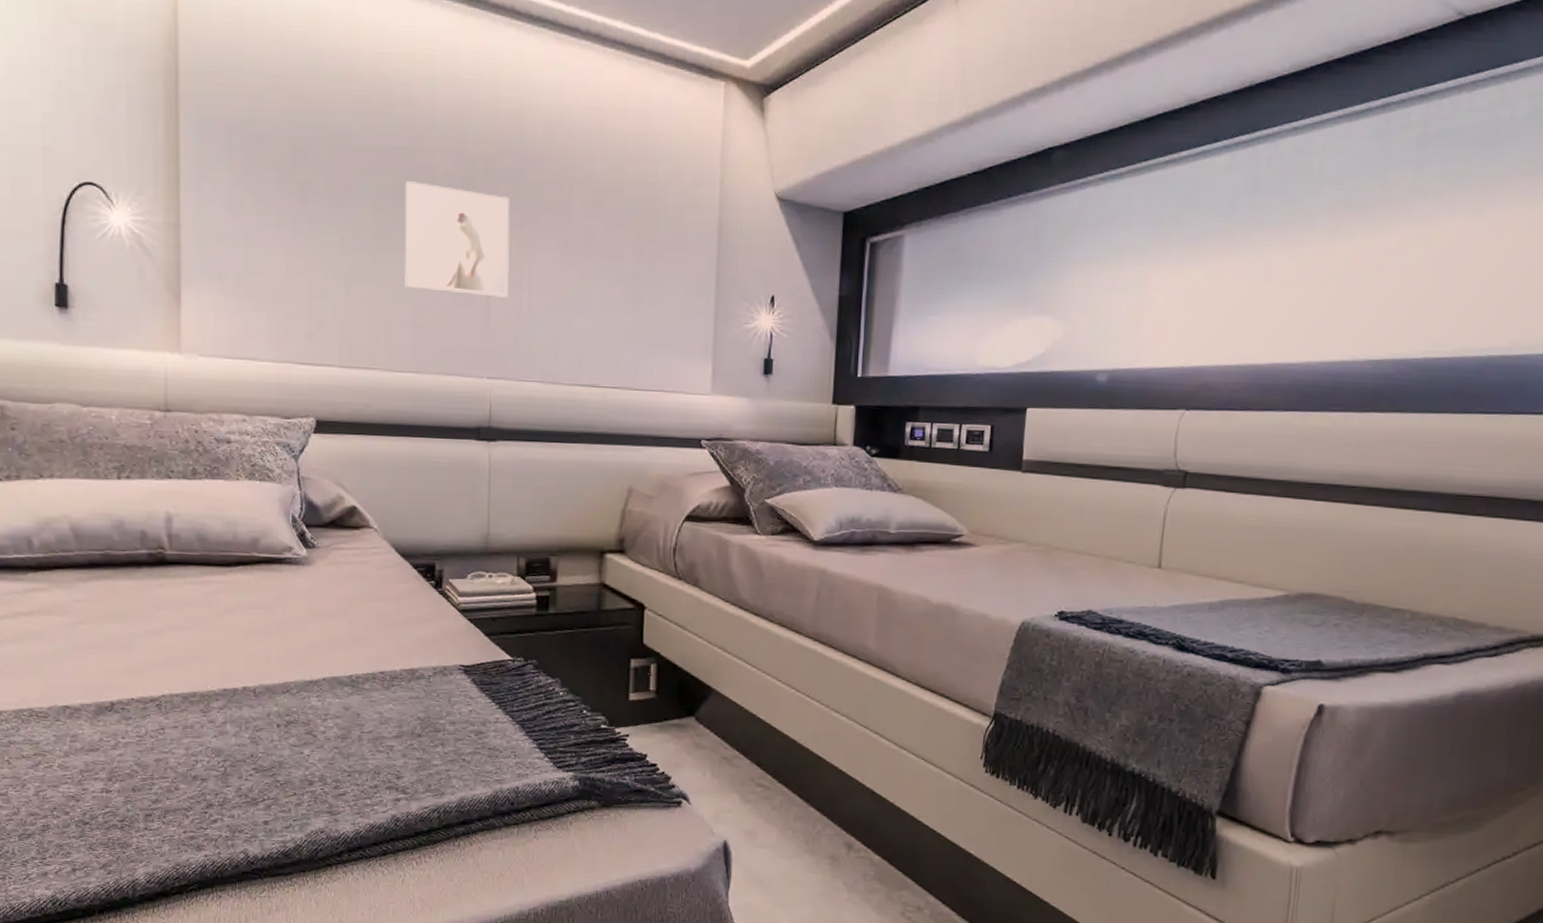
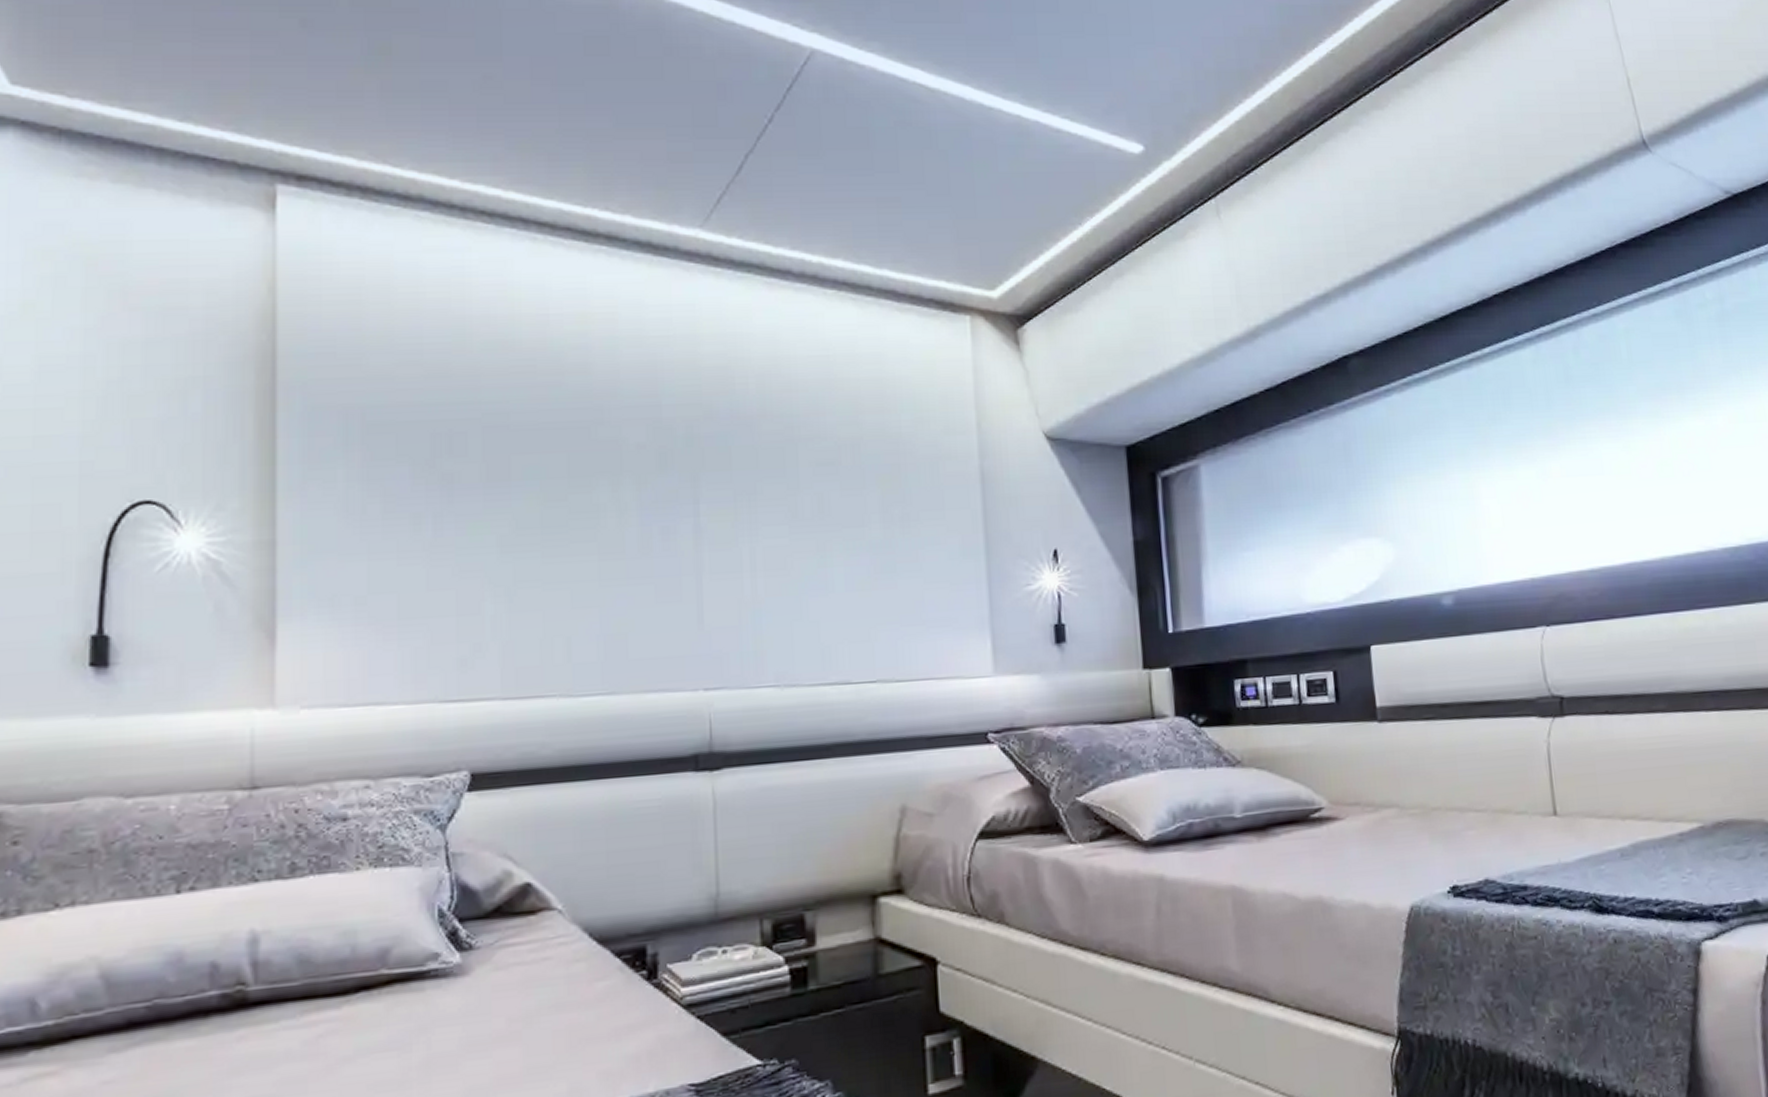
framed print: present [404,181,510,298] -> none [583,459,726,589]

